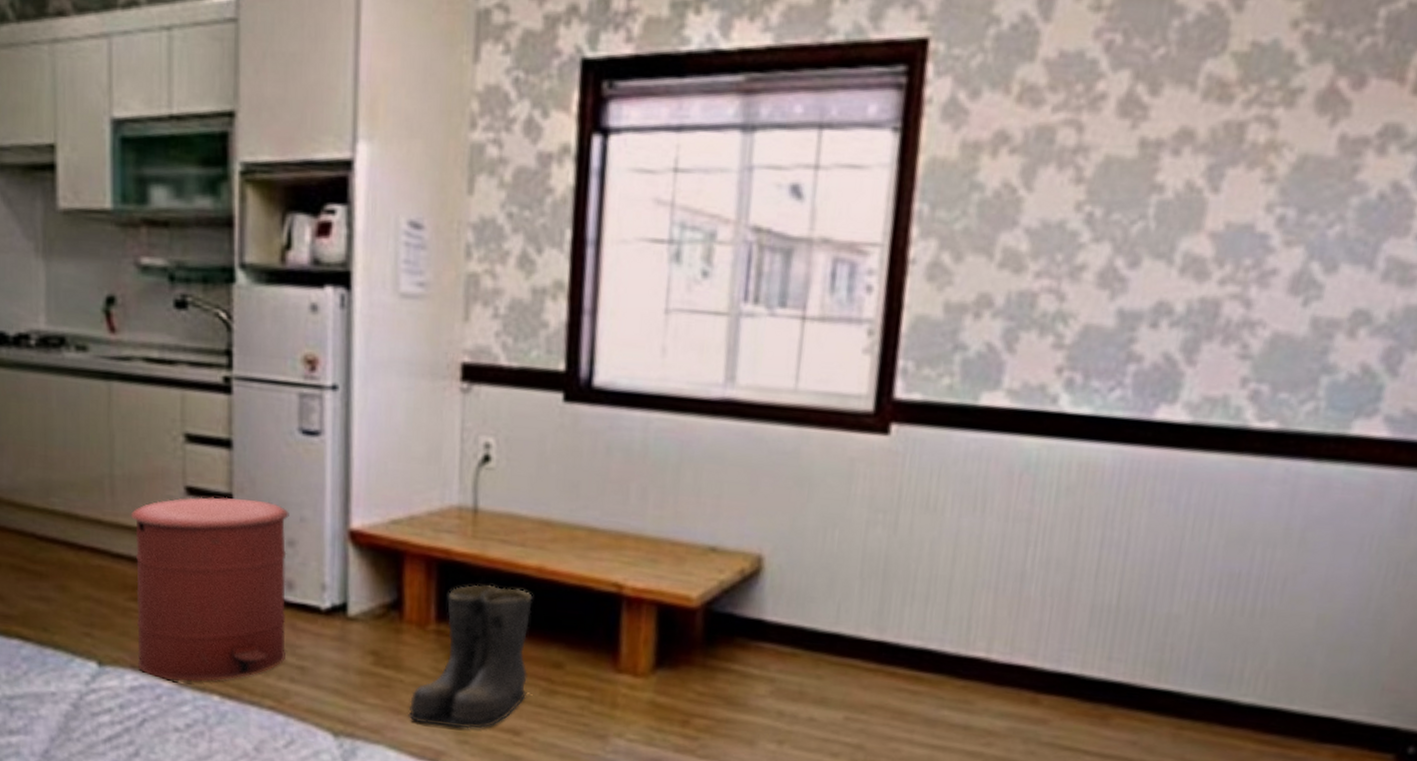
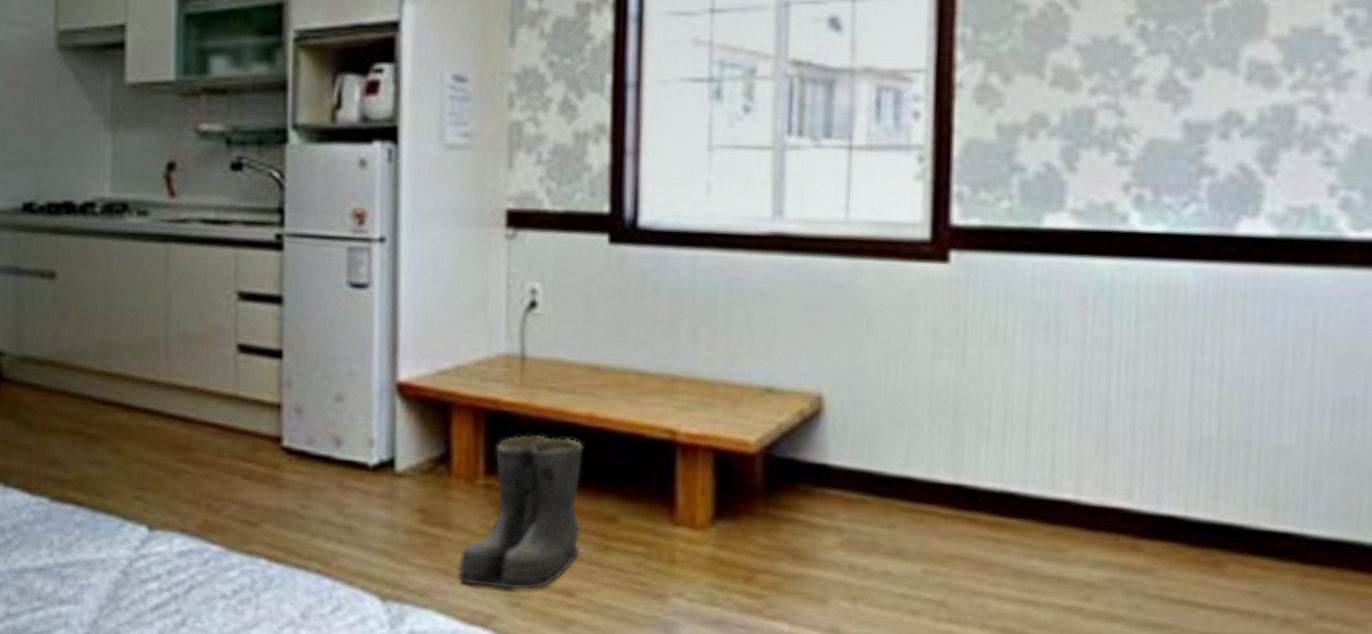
trash can: present [130,496,289,683] -> none [183,353,338,546]

